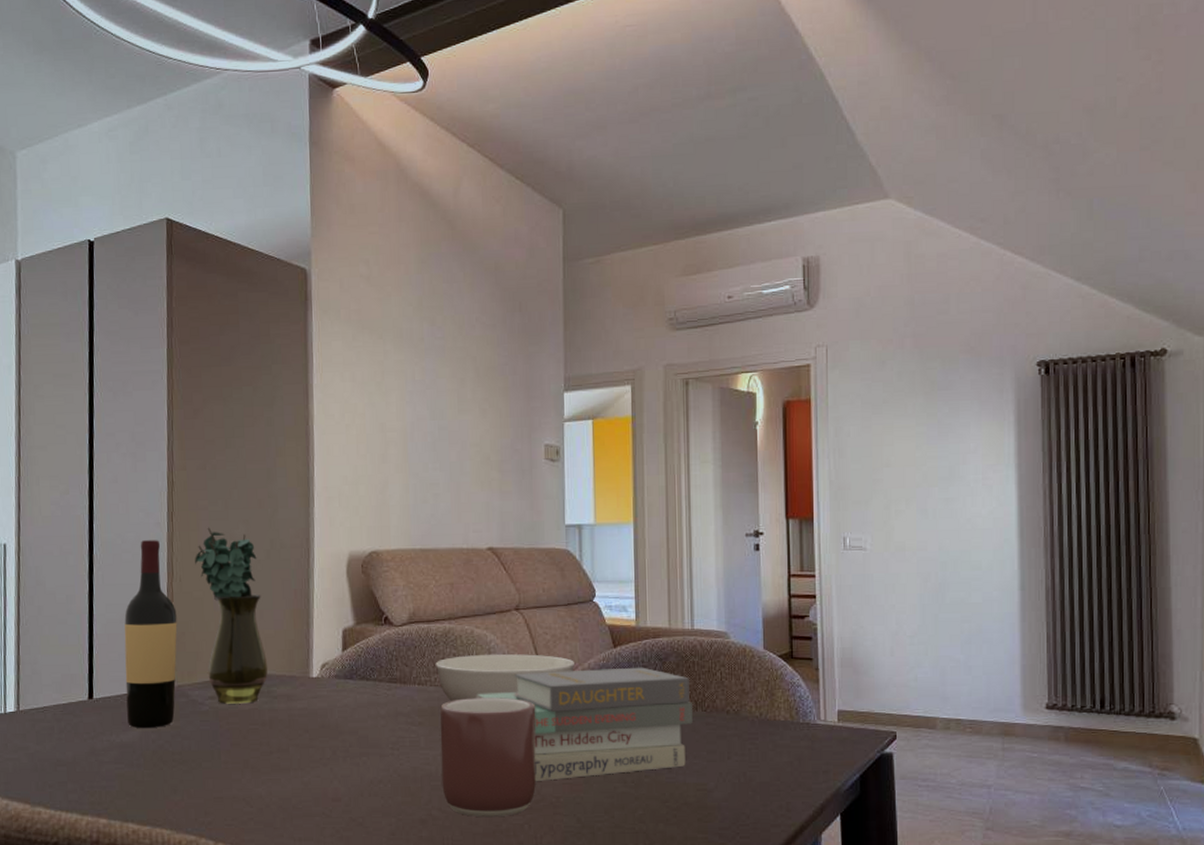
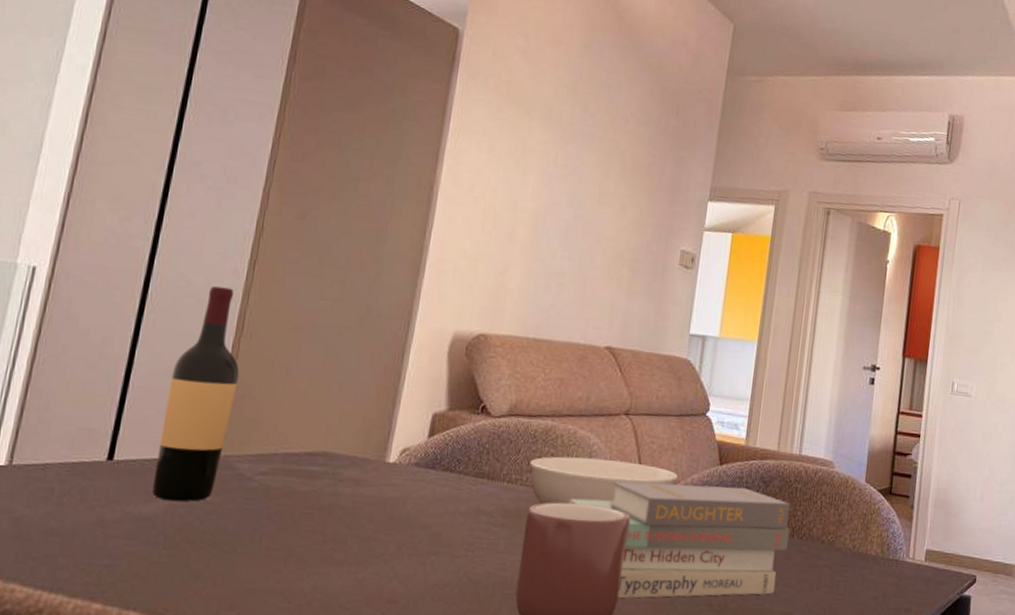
vase: present [195,527,268,704] -> none [264,282,348,484]

